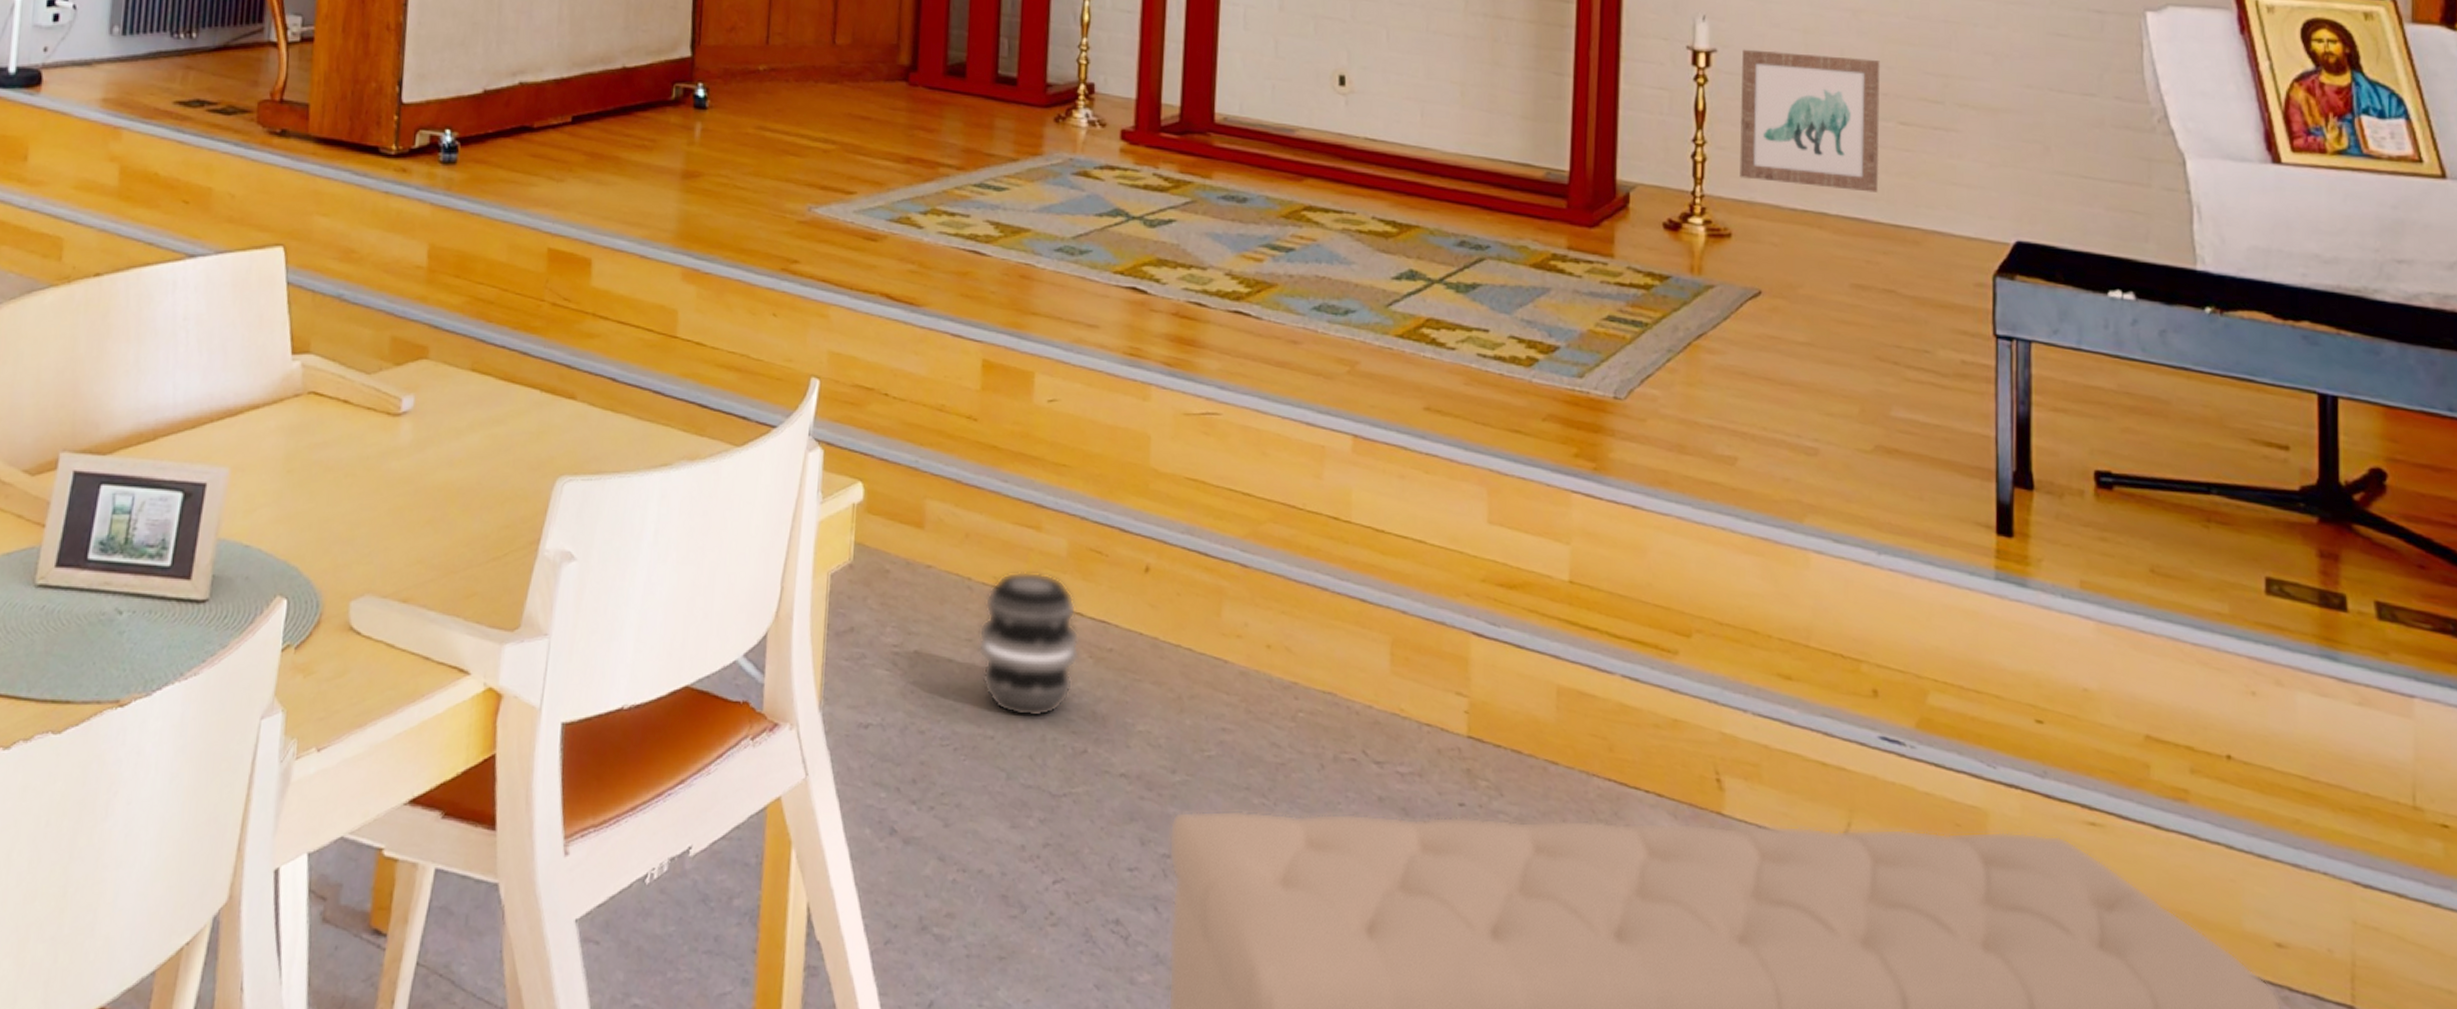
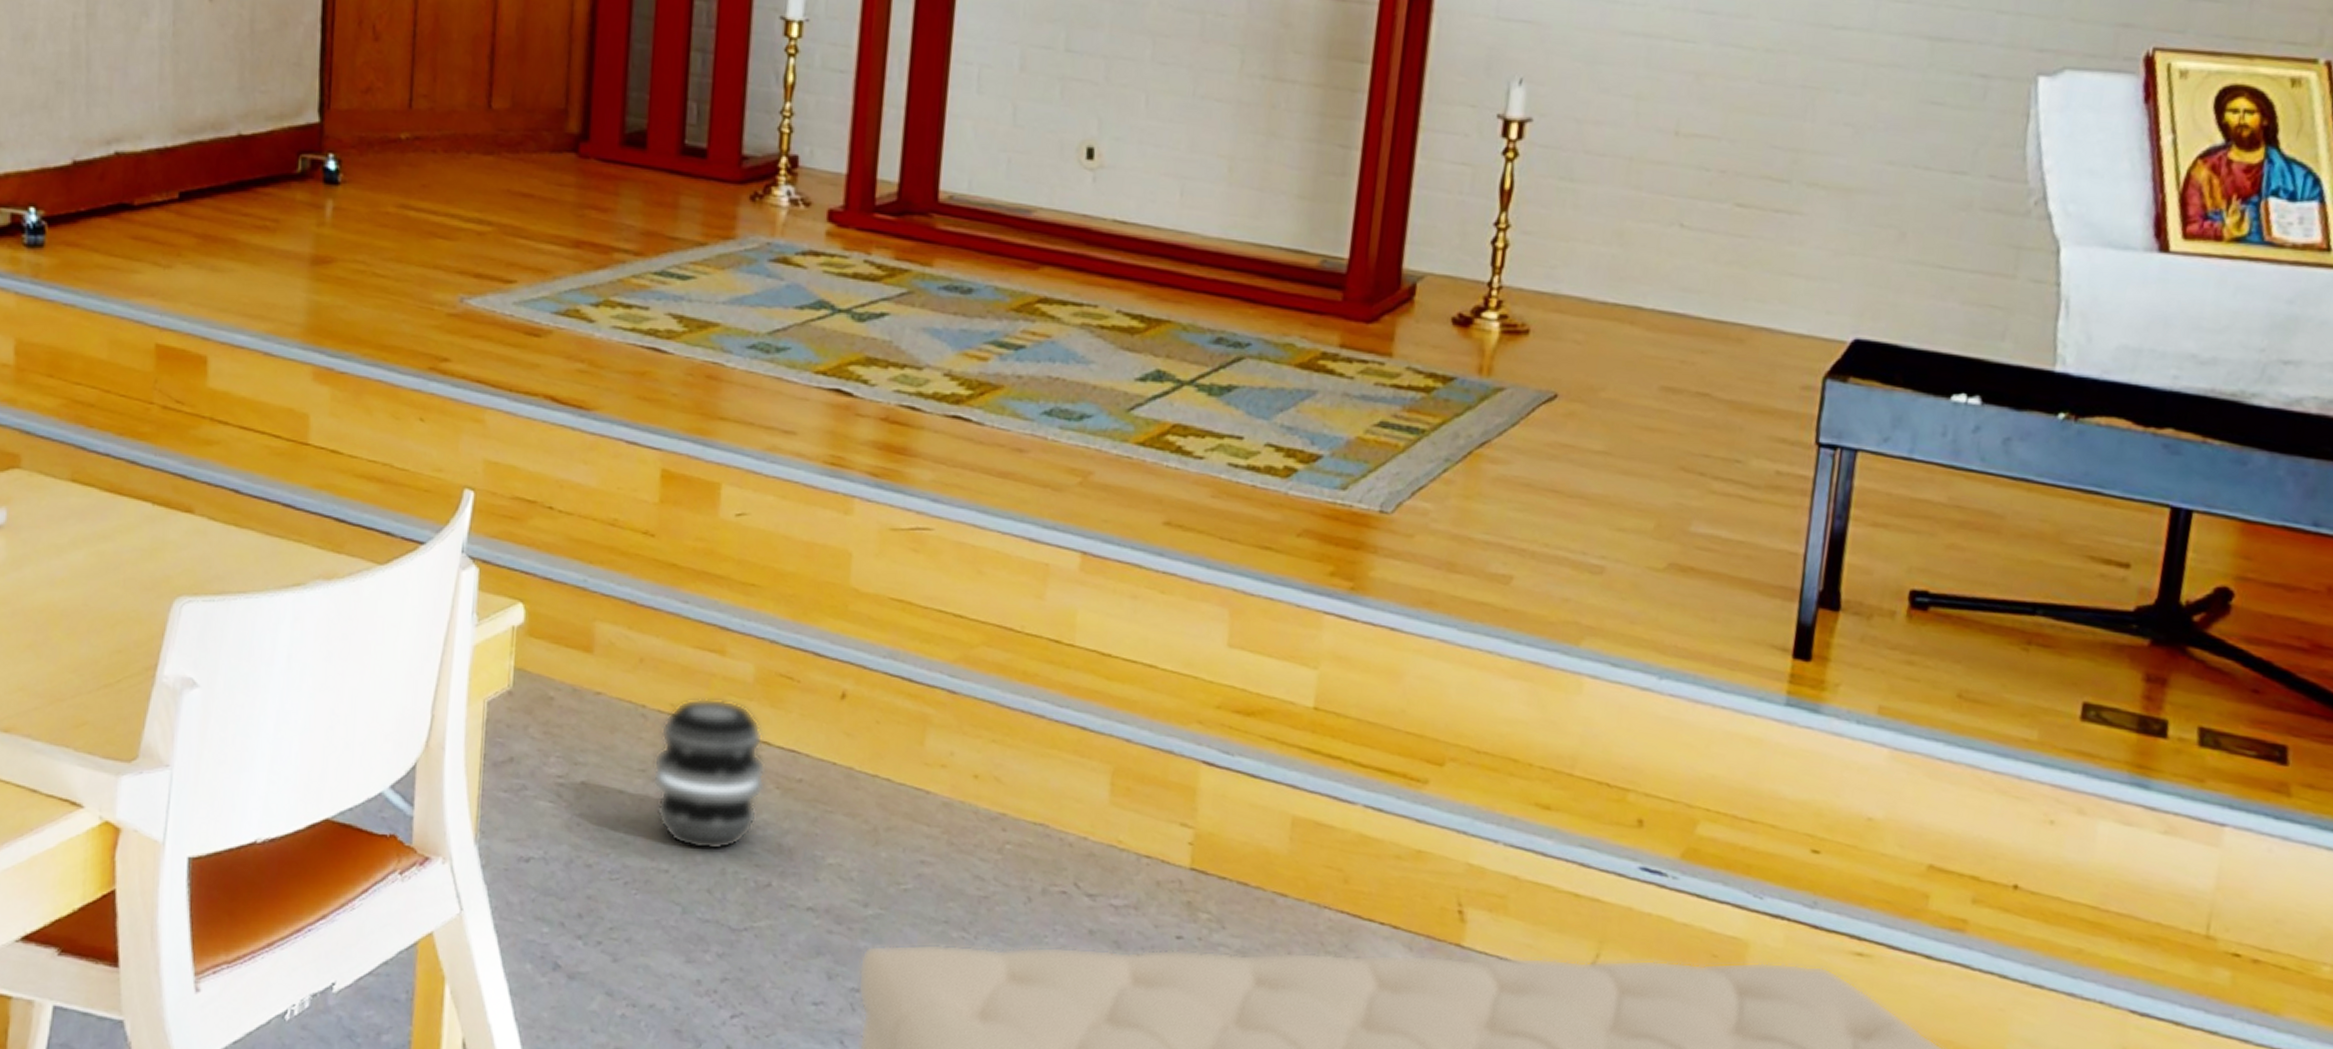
wall art: present [1740,49,1880,192] -> none [1545,118,1722,284]

